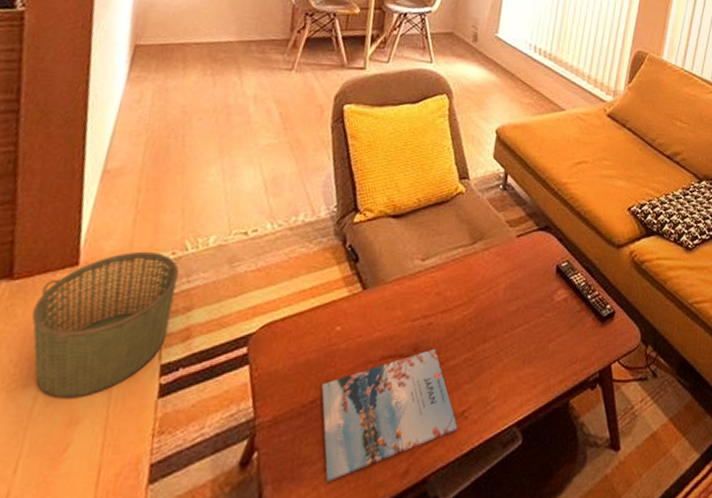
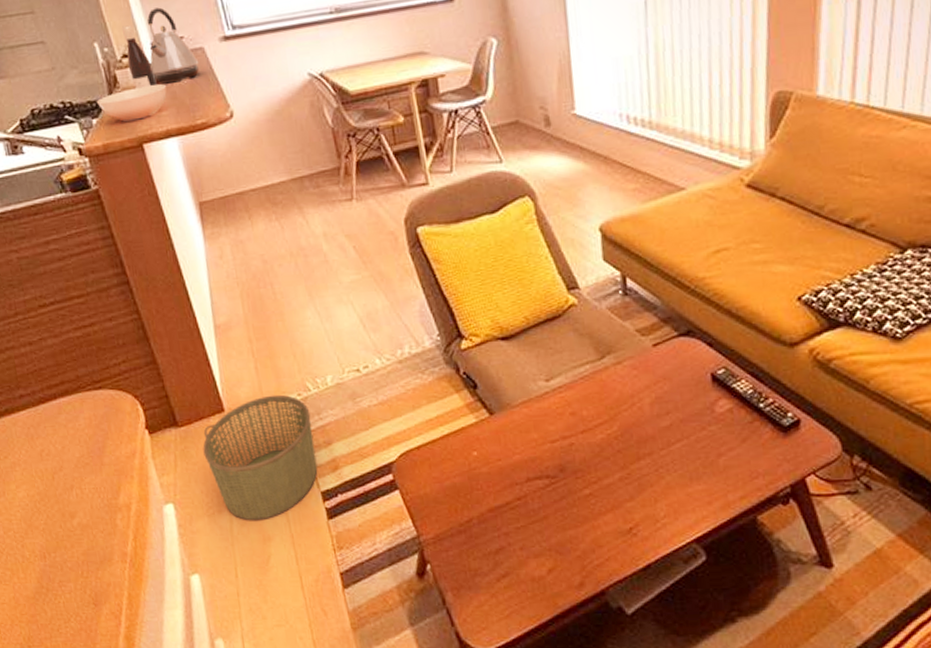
magazine: present [321,348,458,483] -> none [474,468,628,592]

